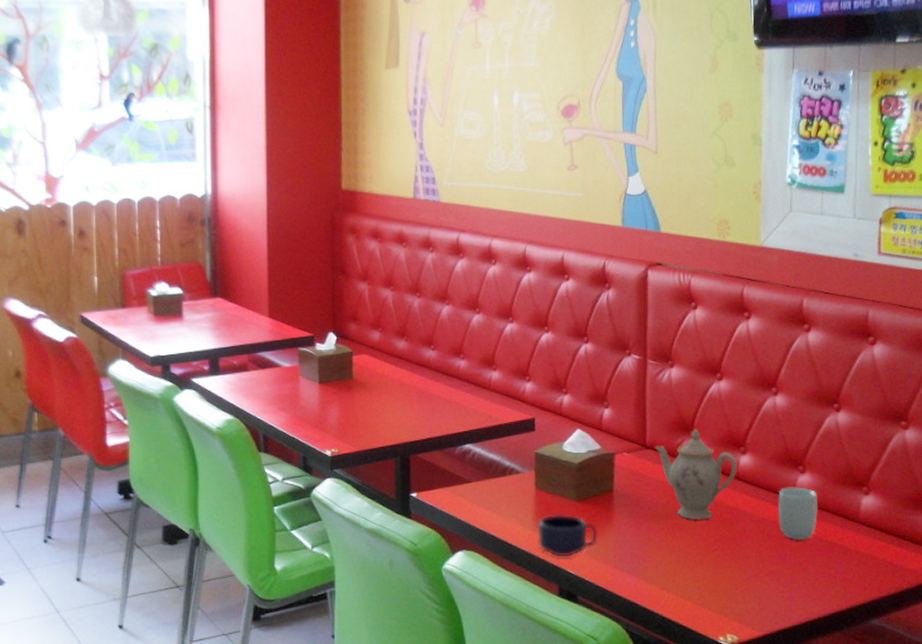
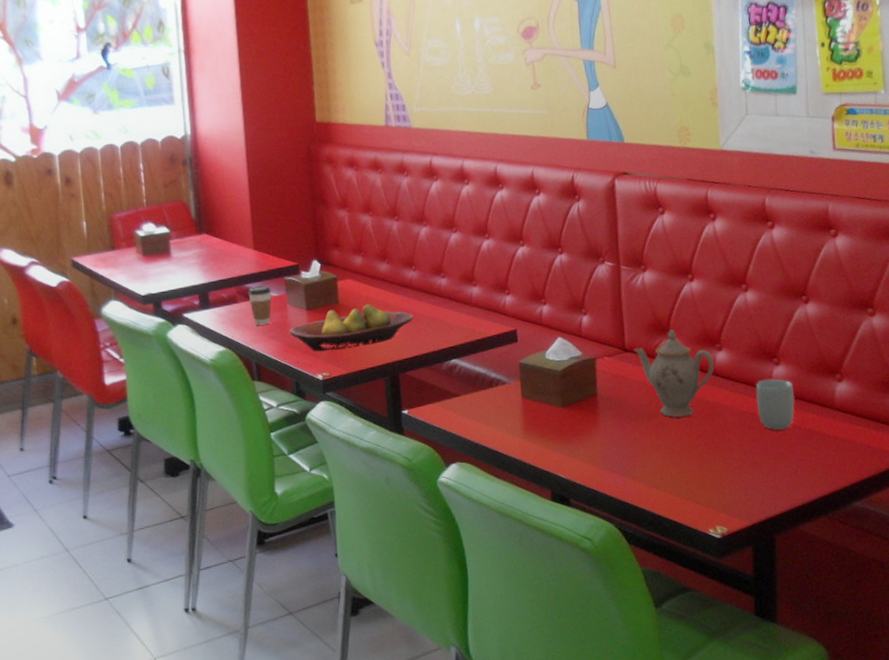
coffee cup: none [260,355,284,396] -> present [248,285,272,326]
fruit bowl: none [300,381,430,427] -> present [290,304,414,352]
mug: present [537,514,597,557] -> none [526,420,585,463]

